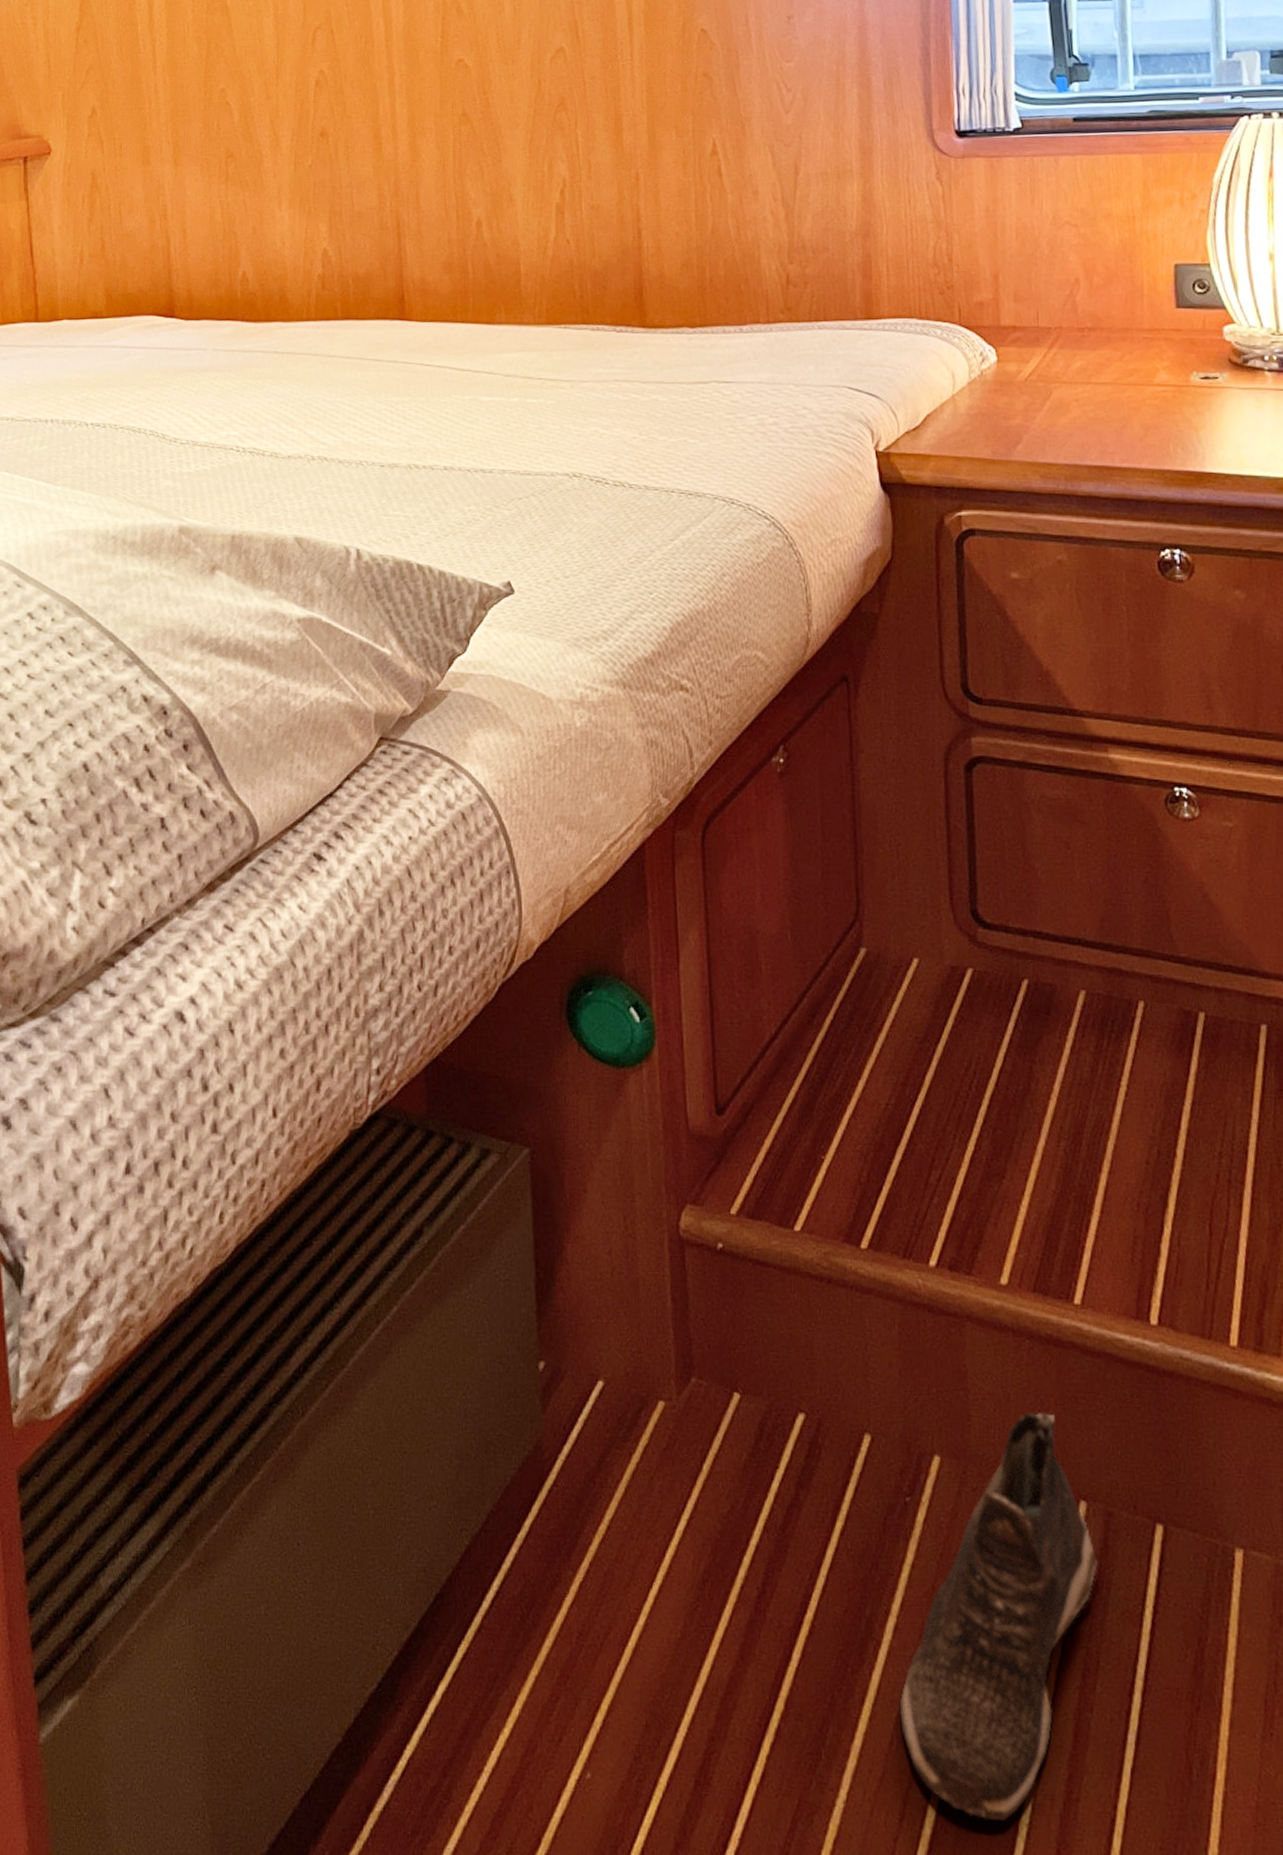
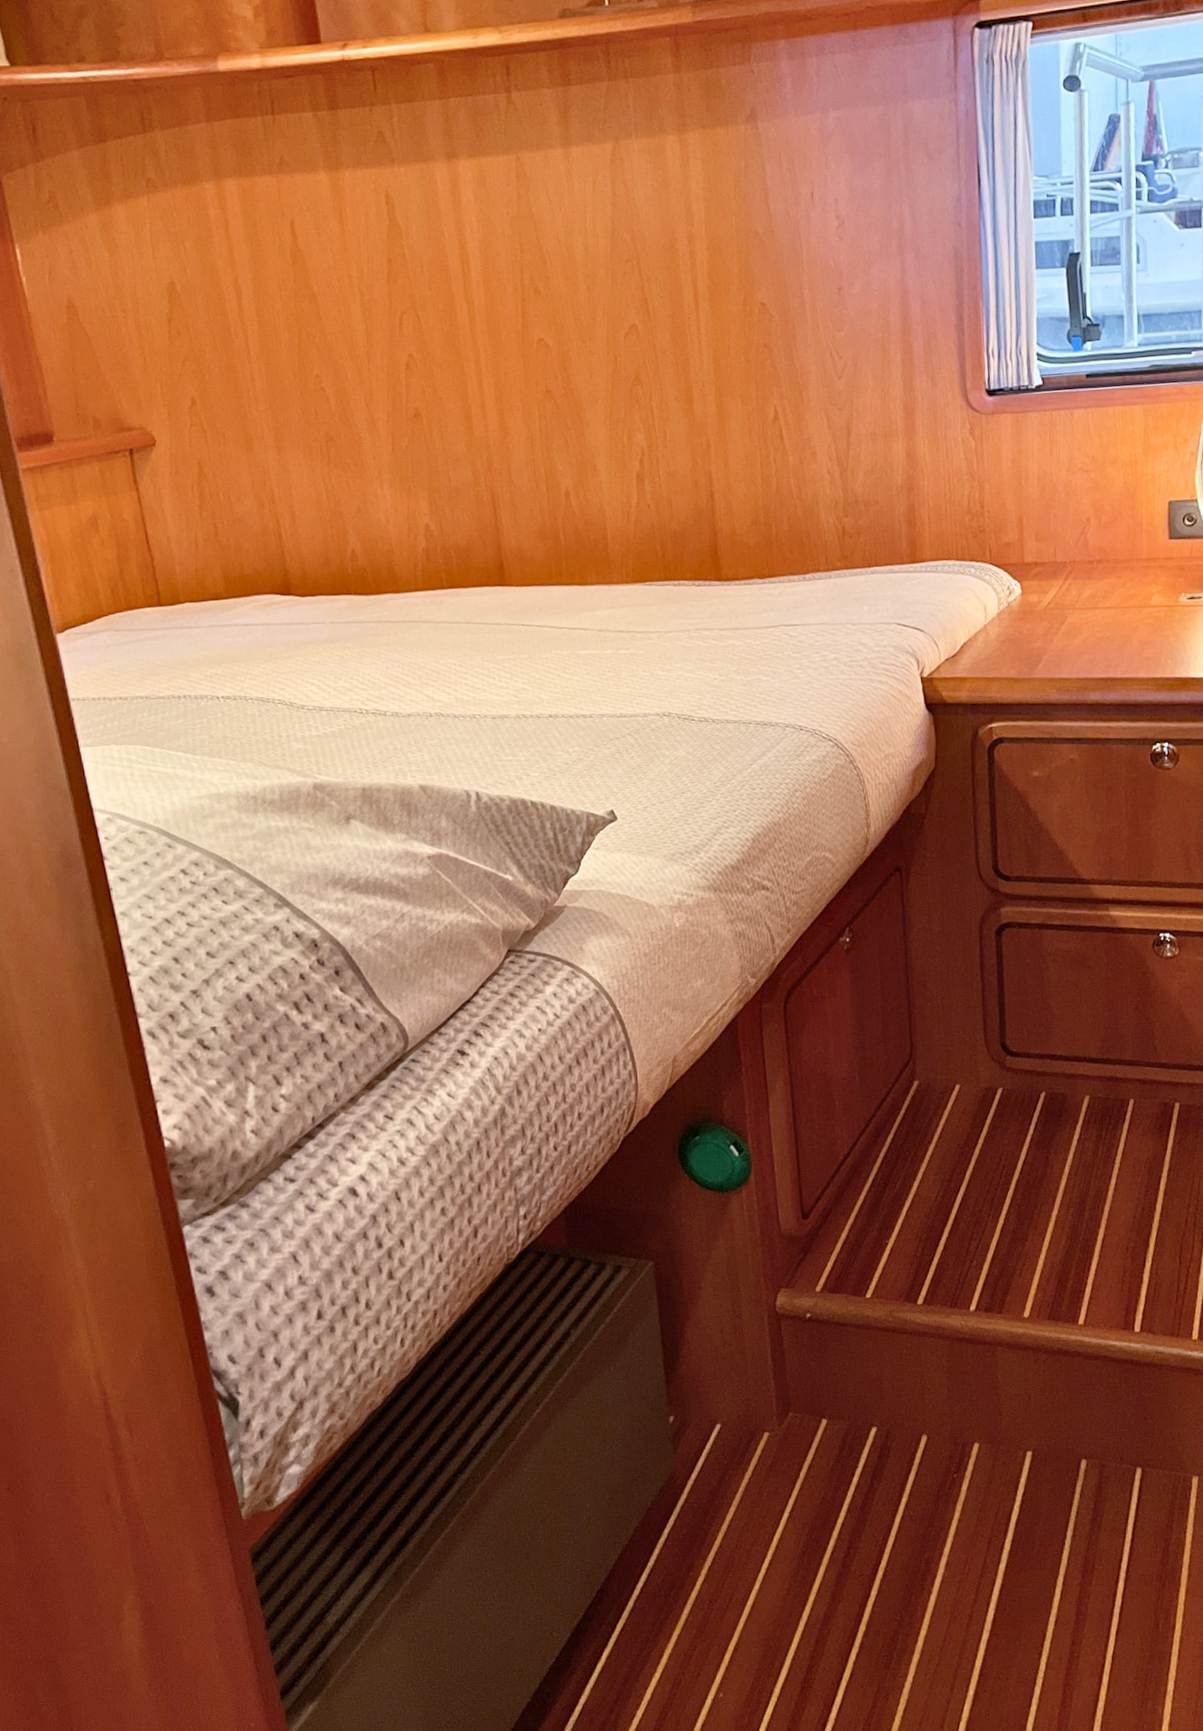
shoe: present [899,1412,1098,1821] -> none [950,1403,1094,1680]

